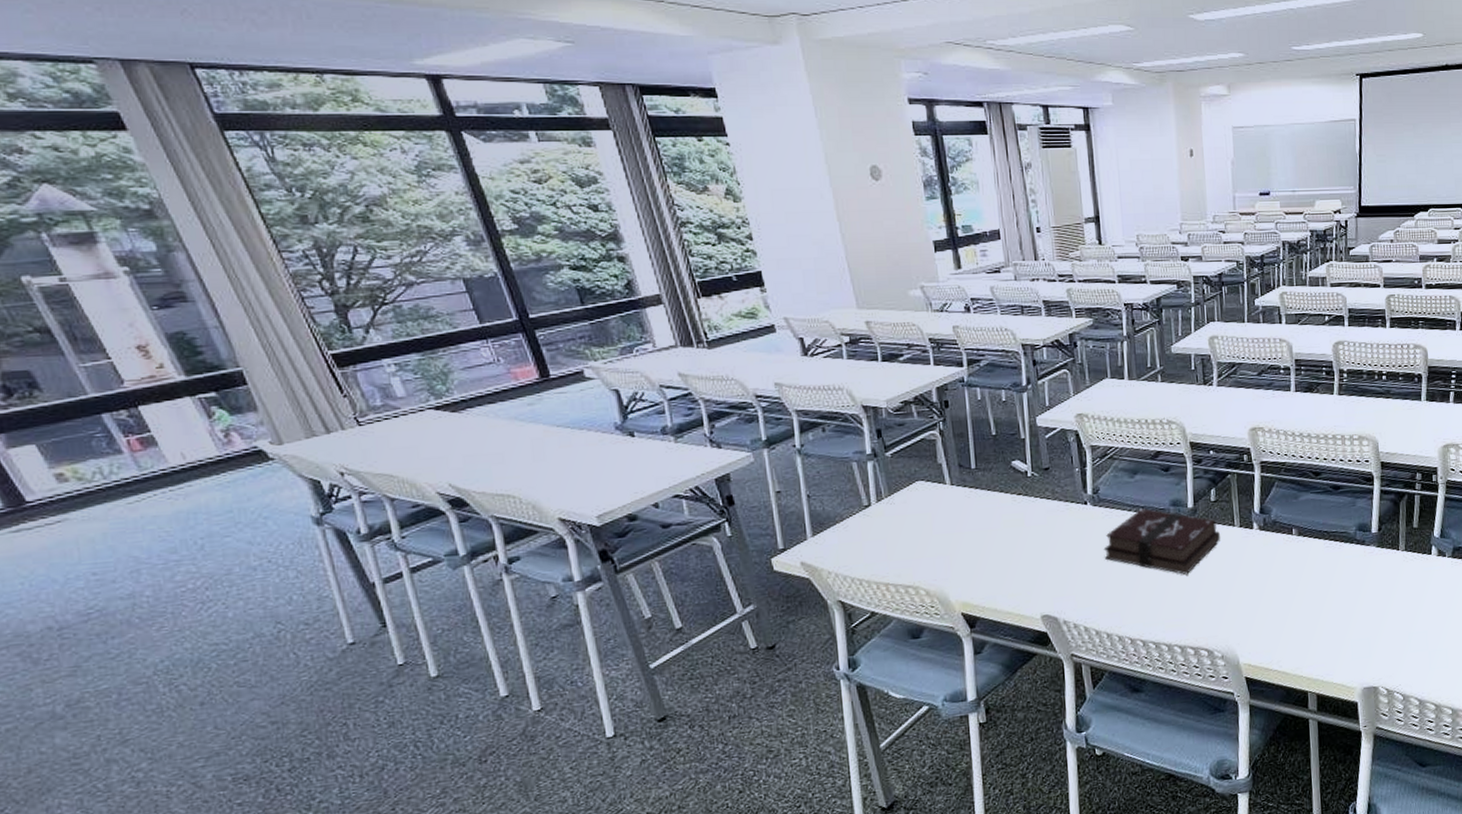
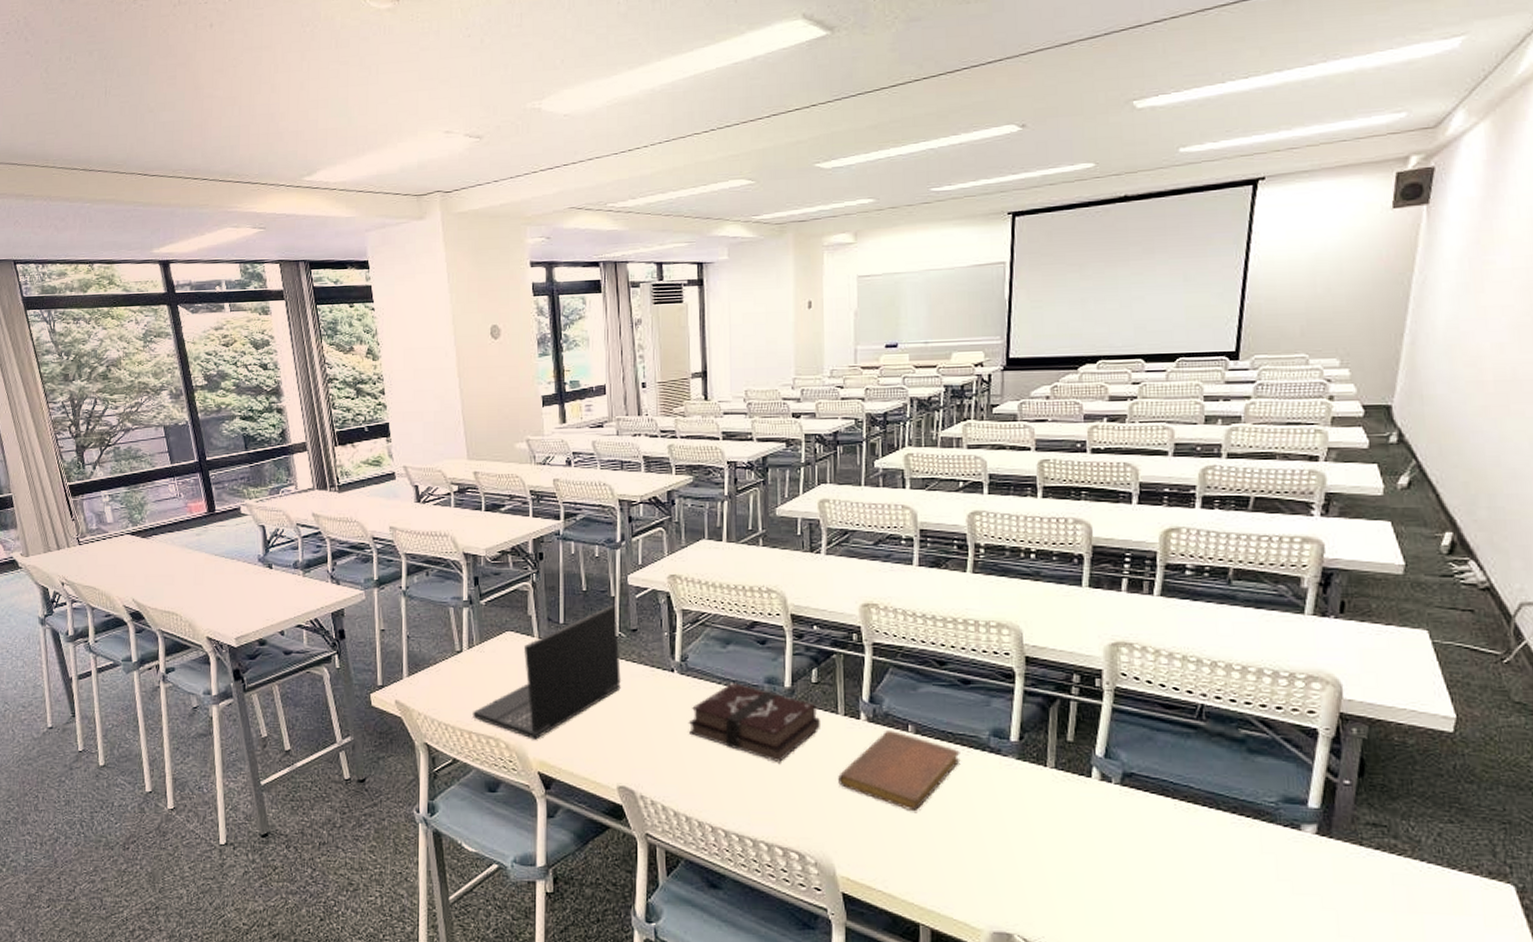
laptop: none [888,446,1037,583] -> present [473,605,621,740]
notebook: none [1237,535,1334,601] -> present [838,731,961,812]

